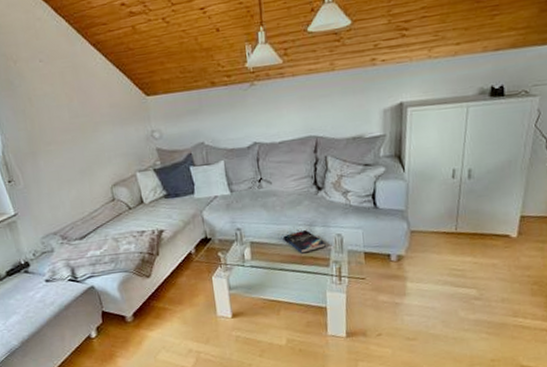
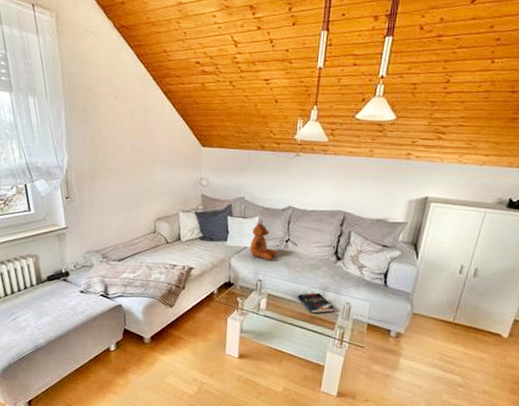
teddy bear: none [220,163,251,206] -> present [250,220,277,261]

